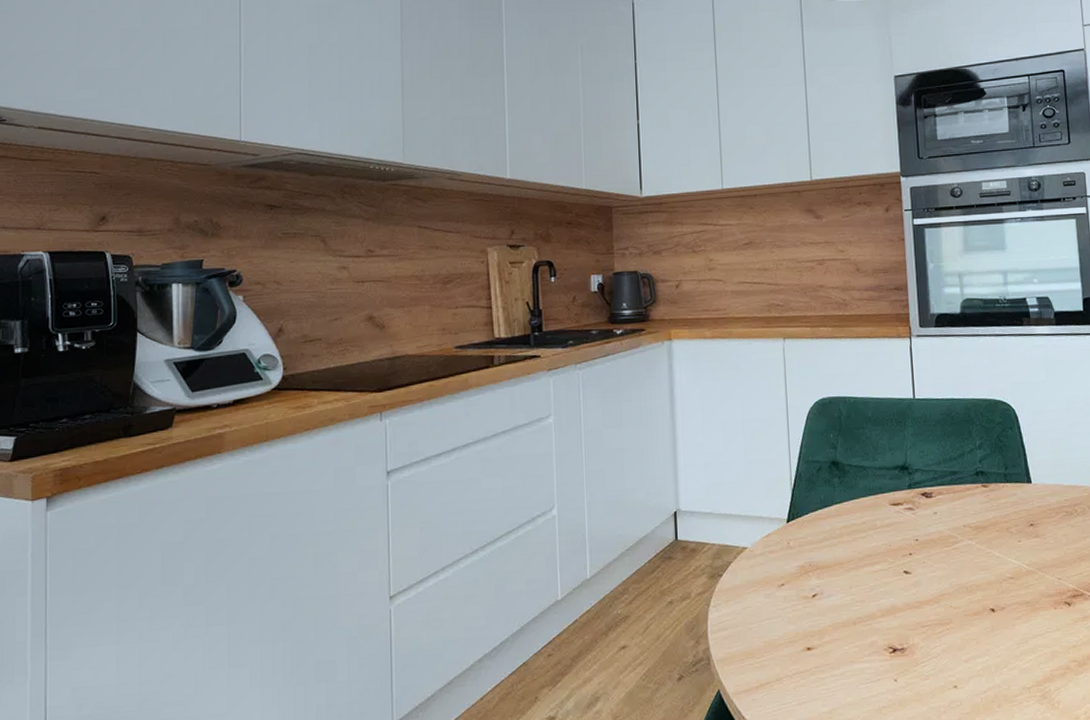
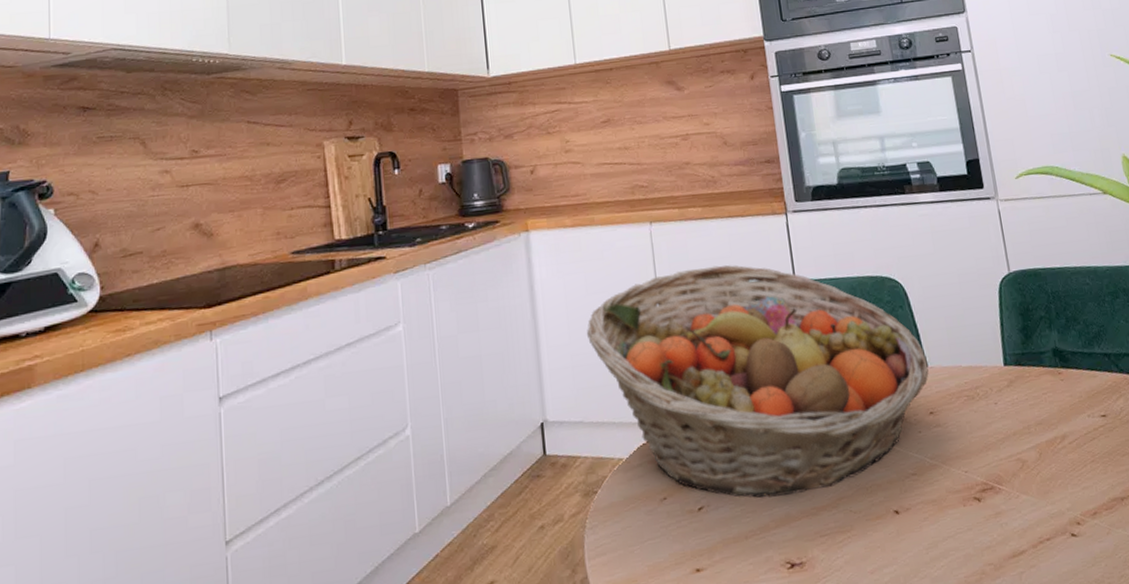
fruit basket: none [719,381,1033,590] -> present [586,265,929,498]

